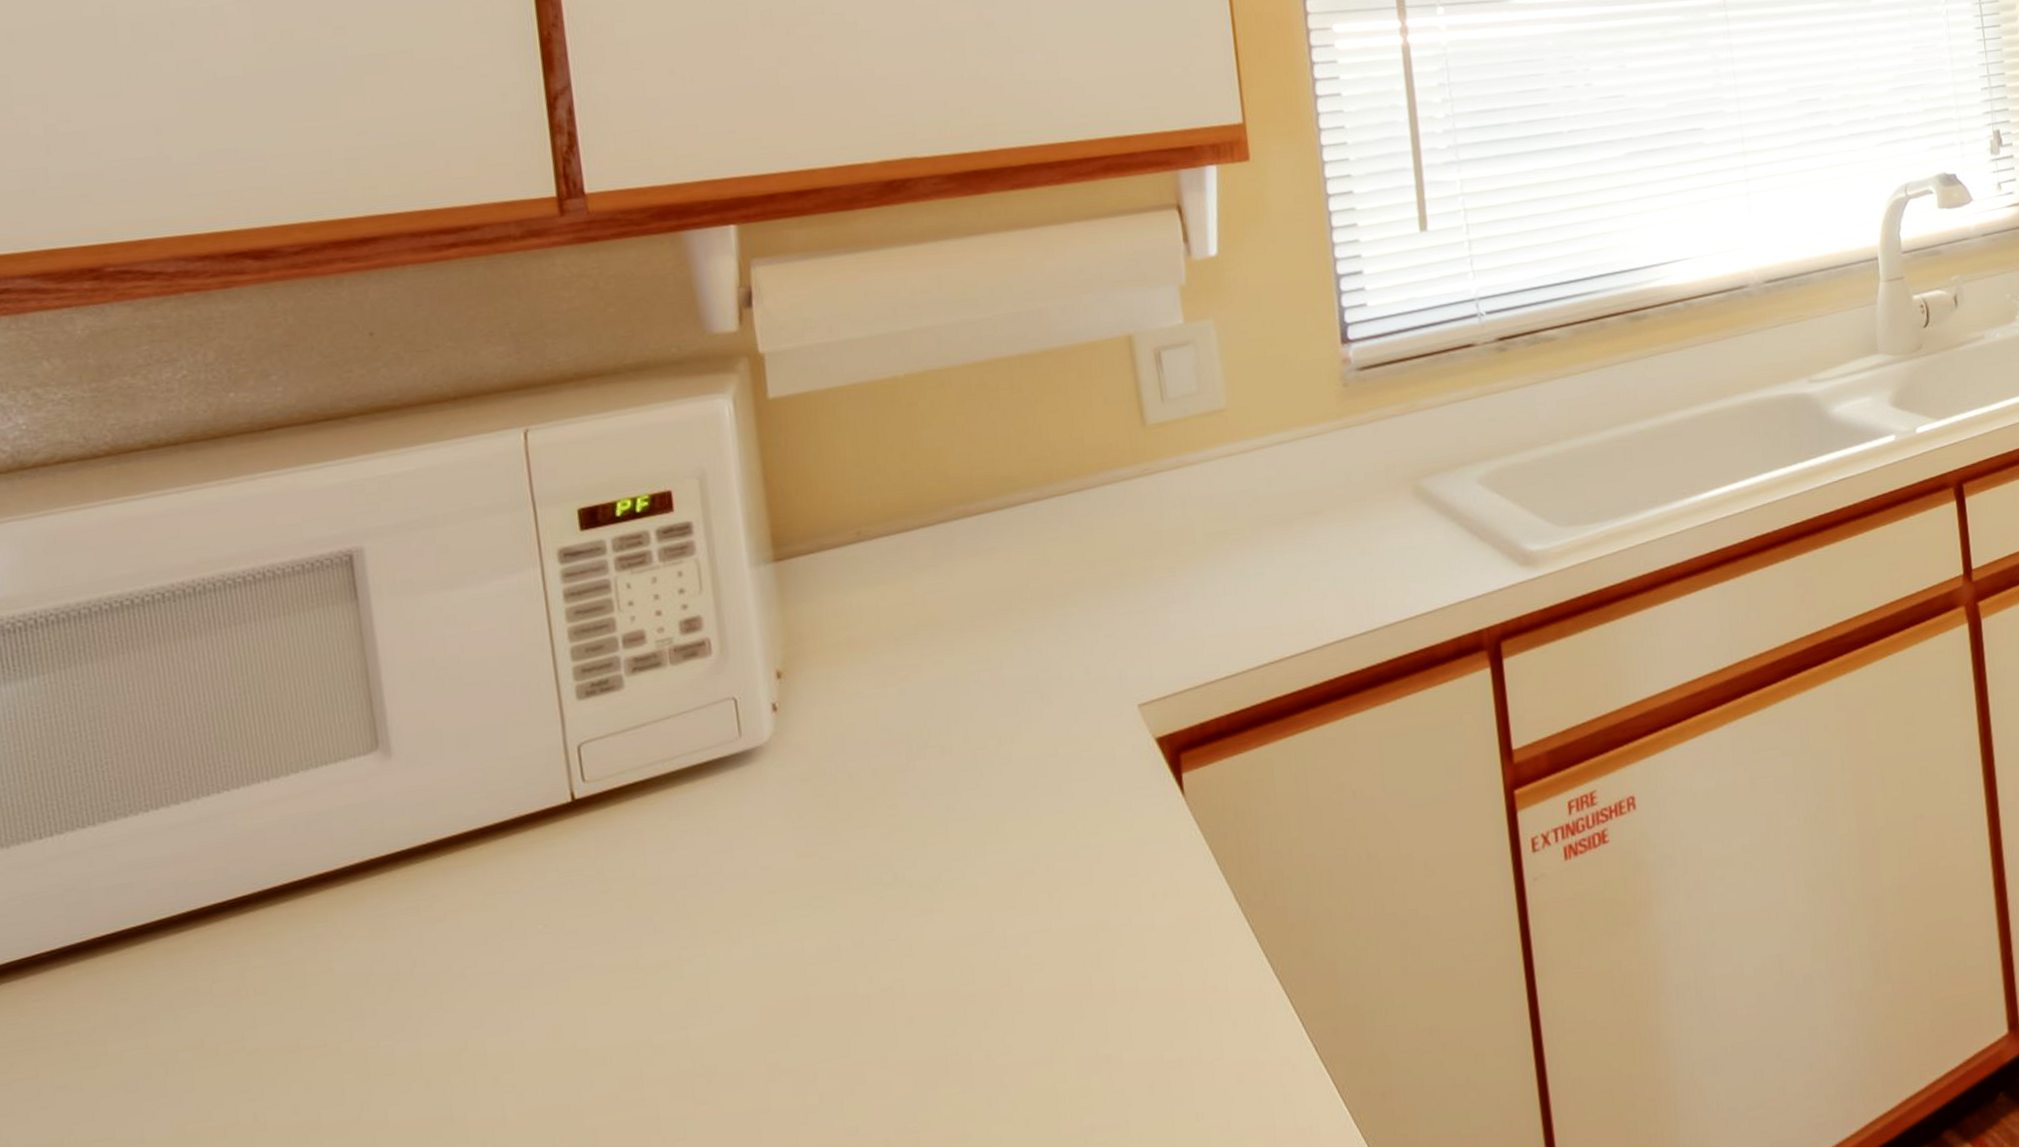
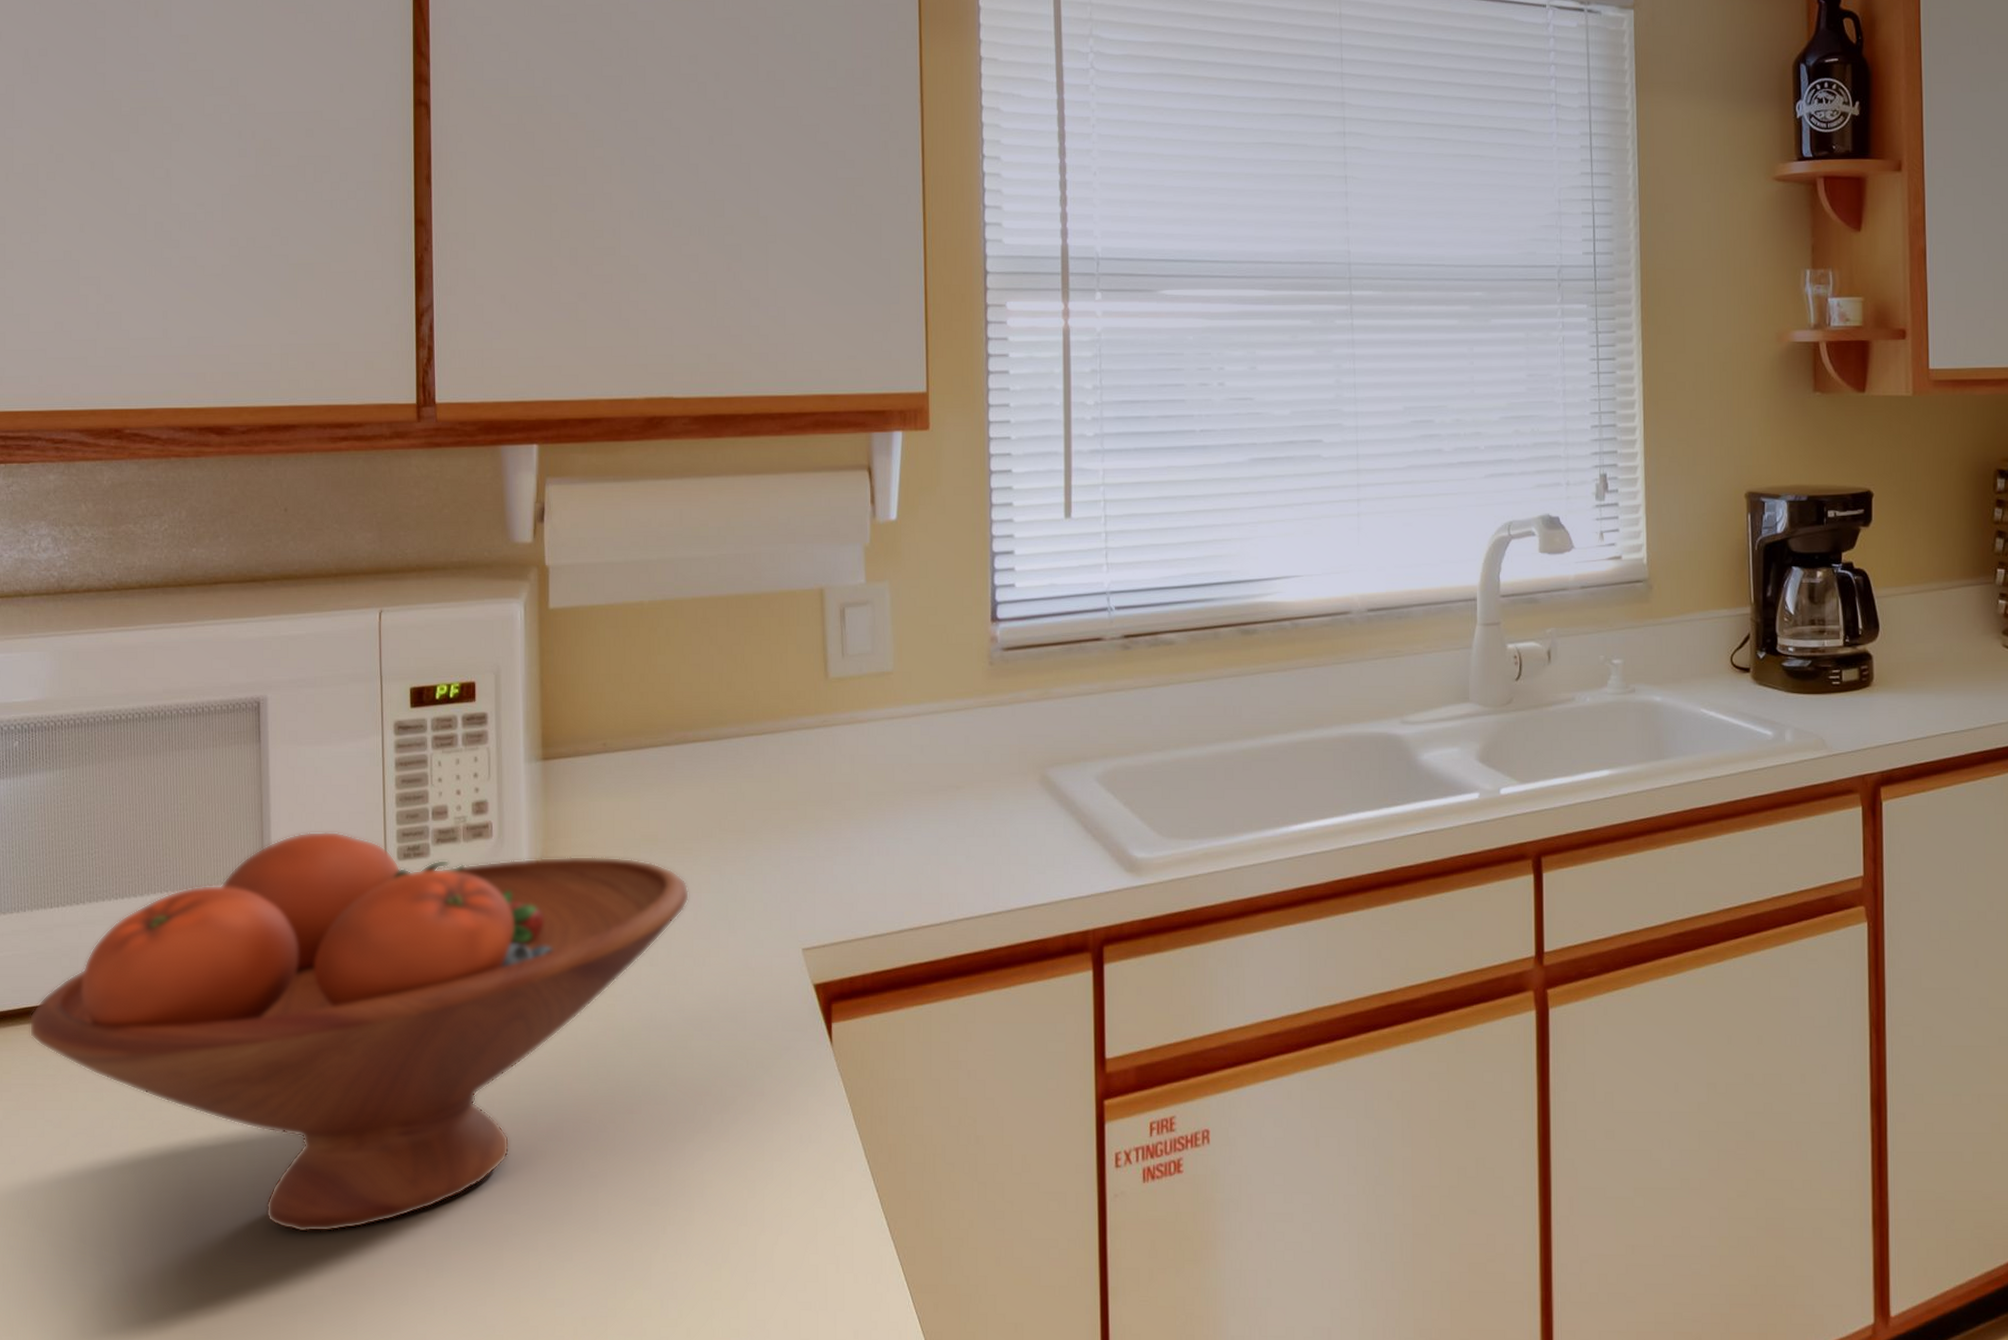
fruit bowl: none [16,646,988,1135] -> present [29,831,690,1233]

